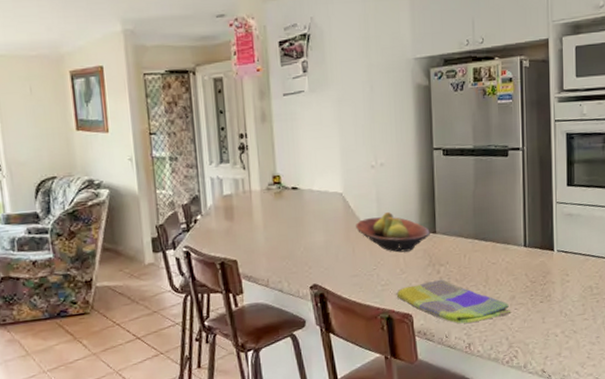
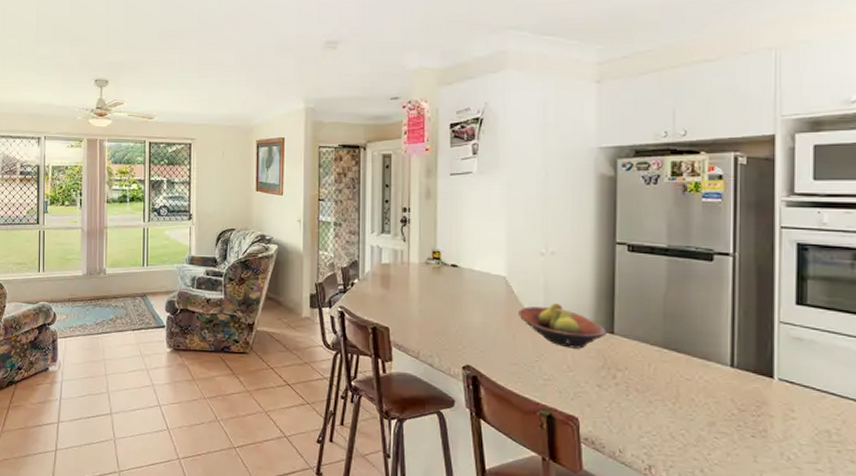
dish towel: present [396,279,511,324] -> none [560,385,709,443]

